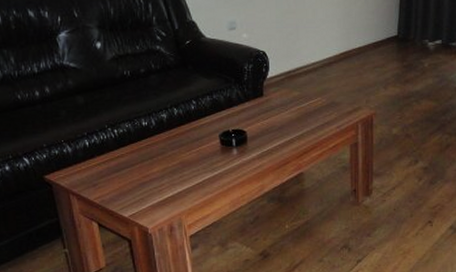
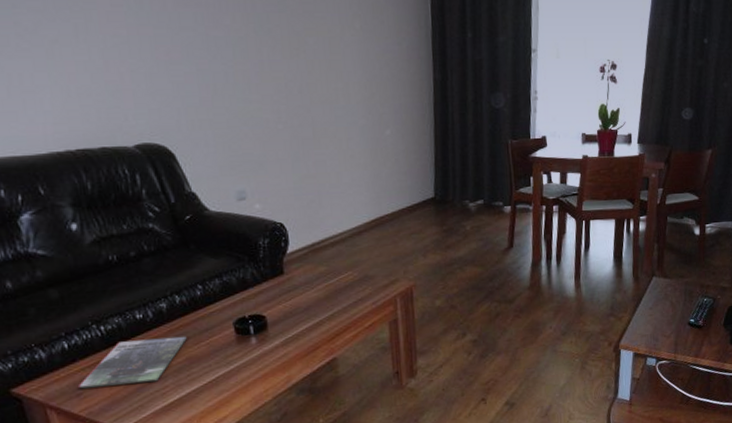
magazine: none [94,143,181,180] -> present [77,336,187,389]

